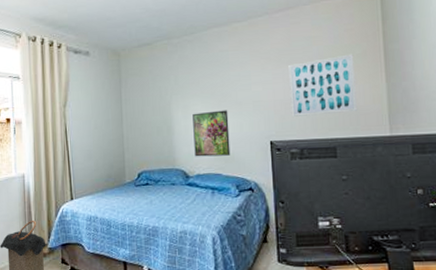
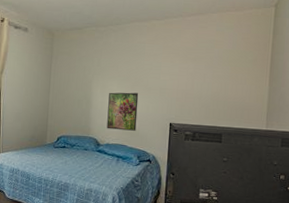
wall art: present [288,54,358,117] -> none [190,59,246,107]

